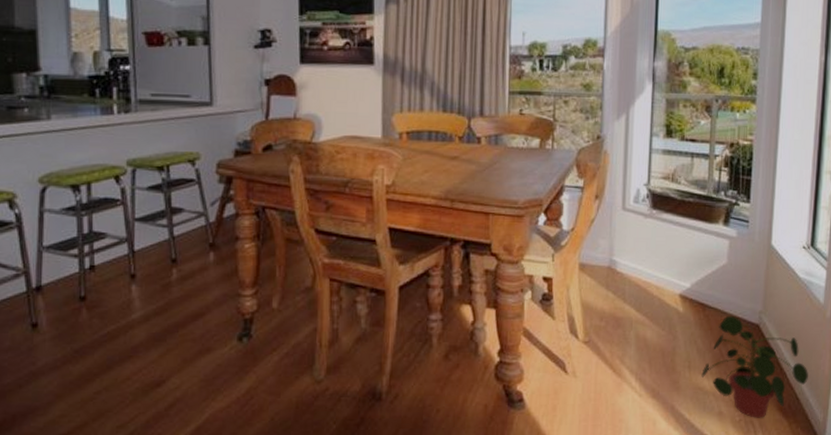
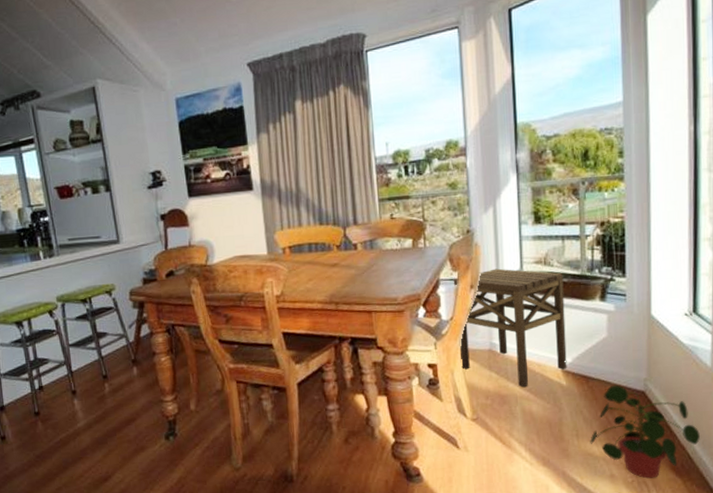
side table: none [578,180,689,310] -> present [453,268,567,387]

